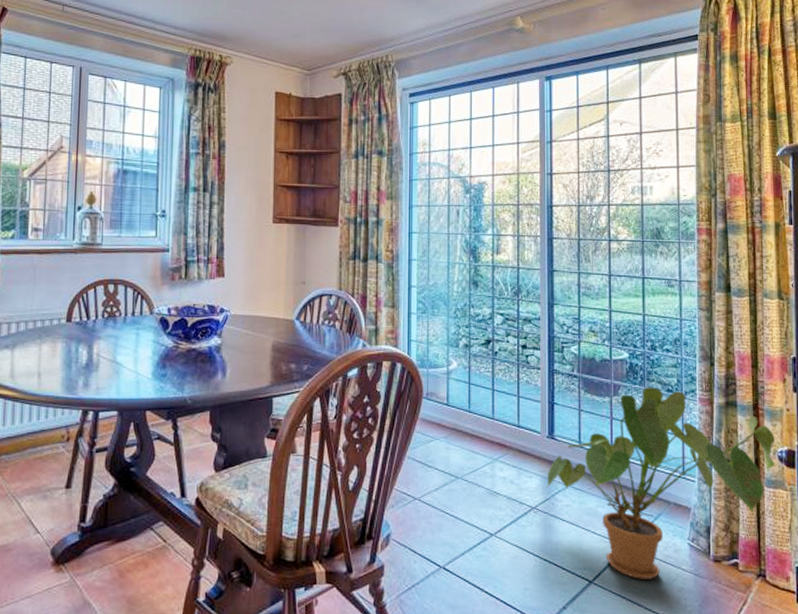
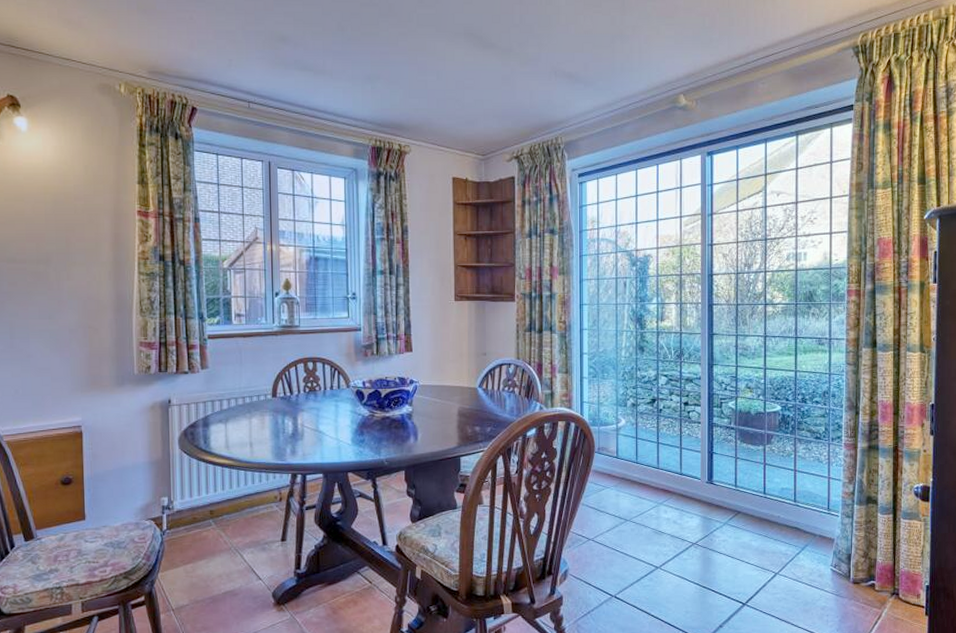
house plant: present [547,387,776,580] -> none [706,435,913,601]

